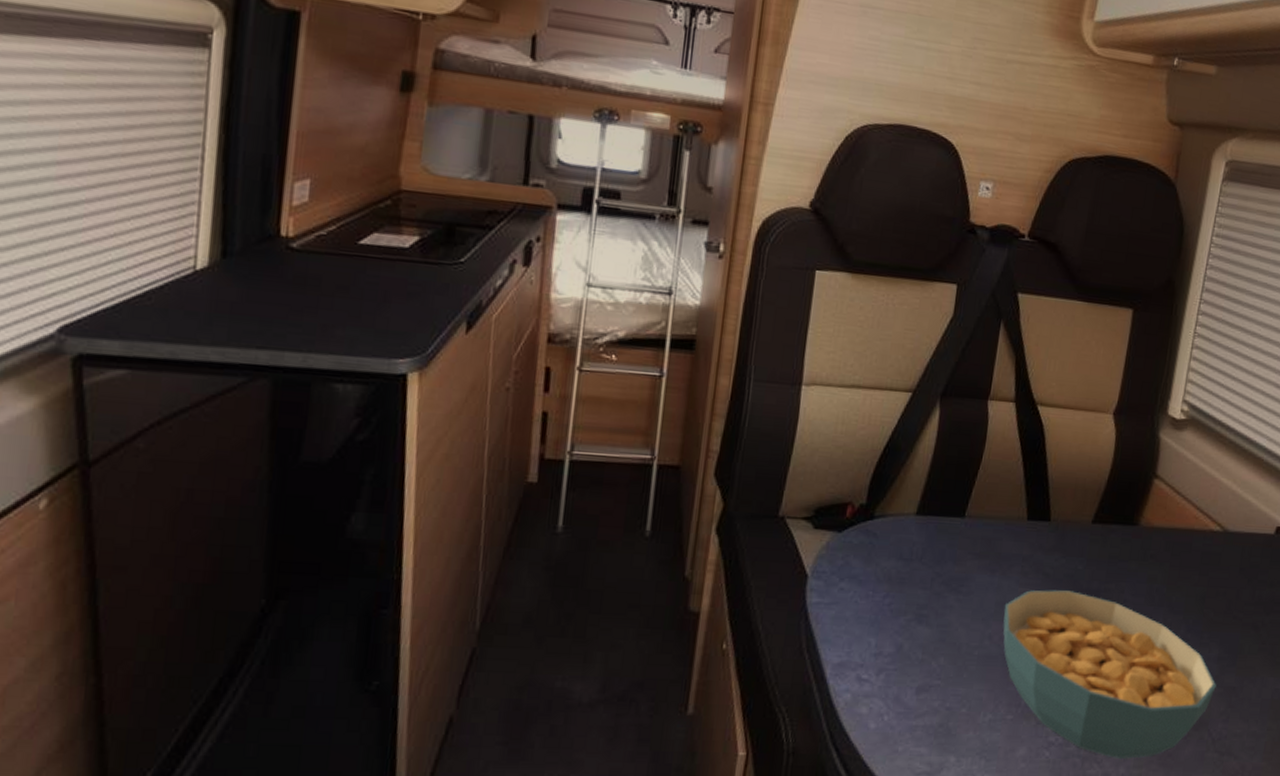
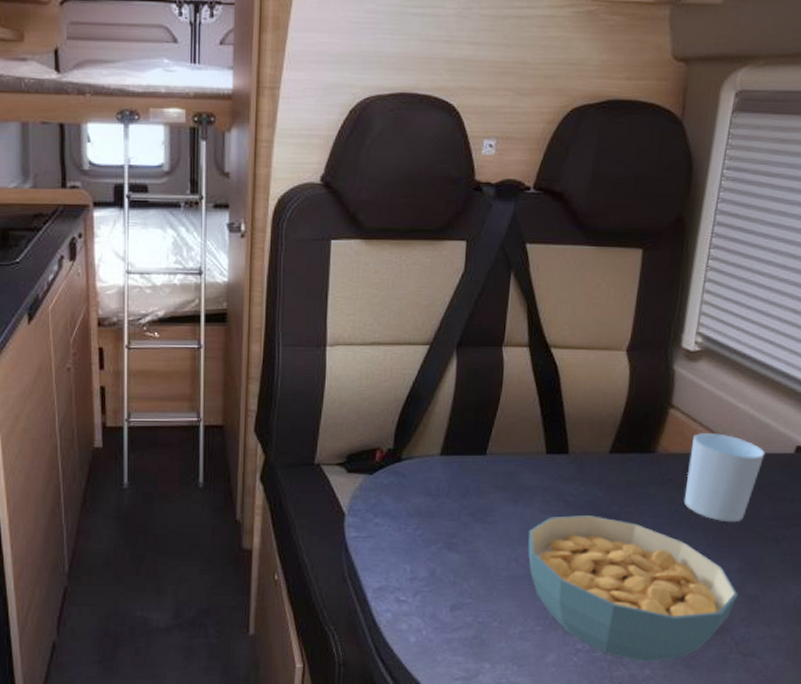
cup: none [1165,506,1247,606] -> present [683,432,766,522]

